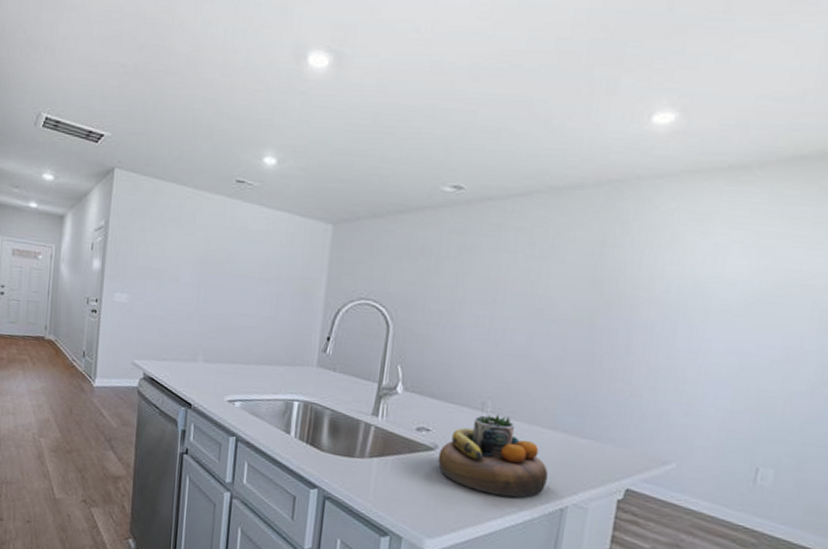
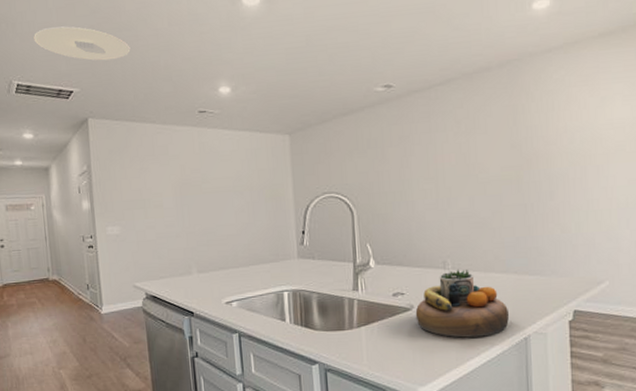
ceiling light: none [71,59,174,107] -> present [33,26,131,61]

